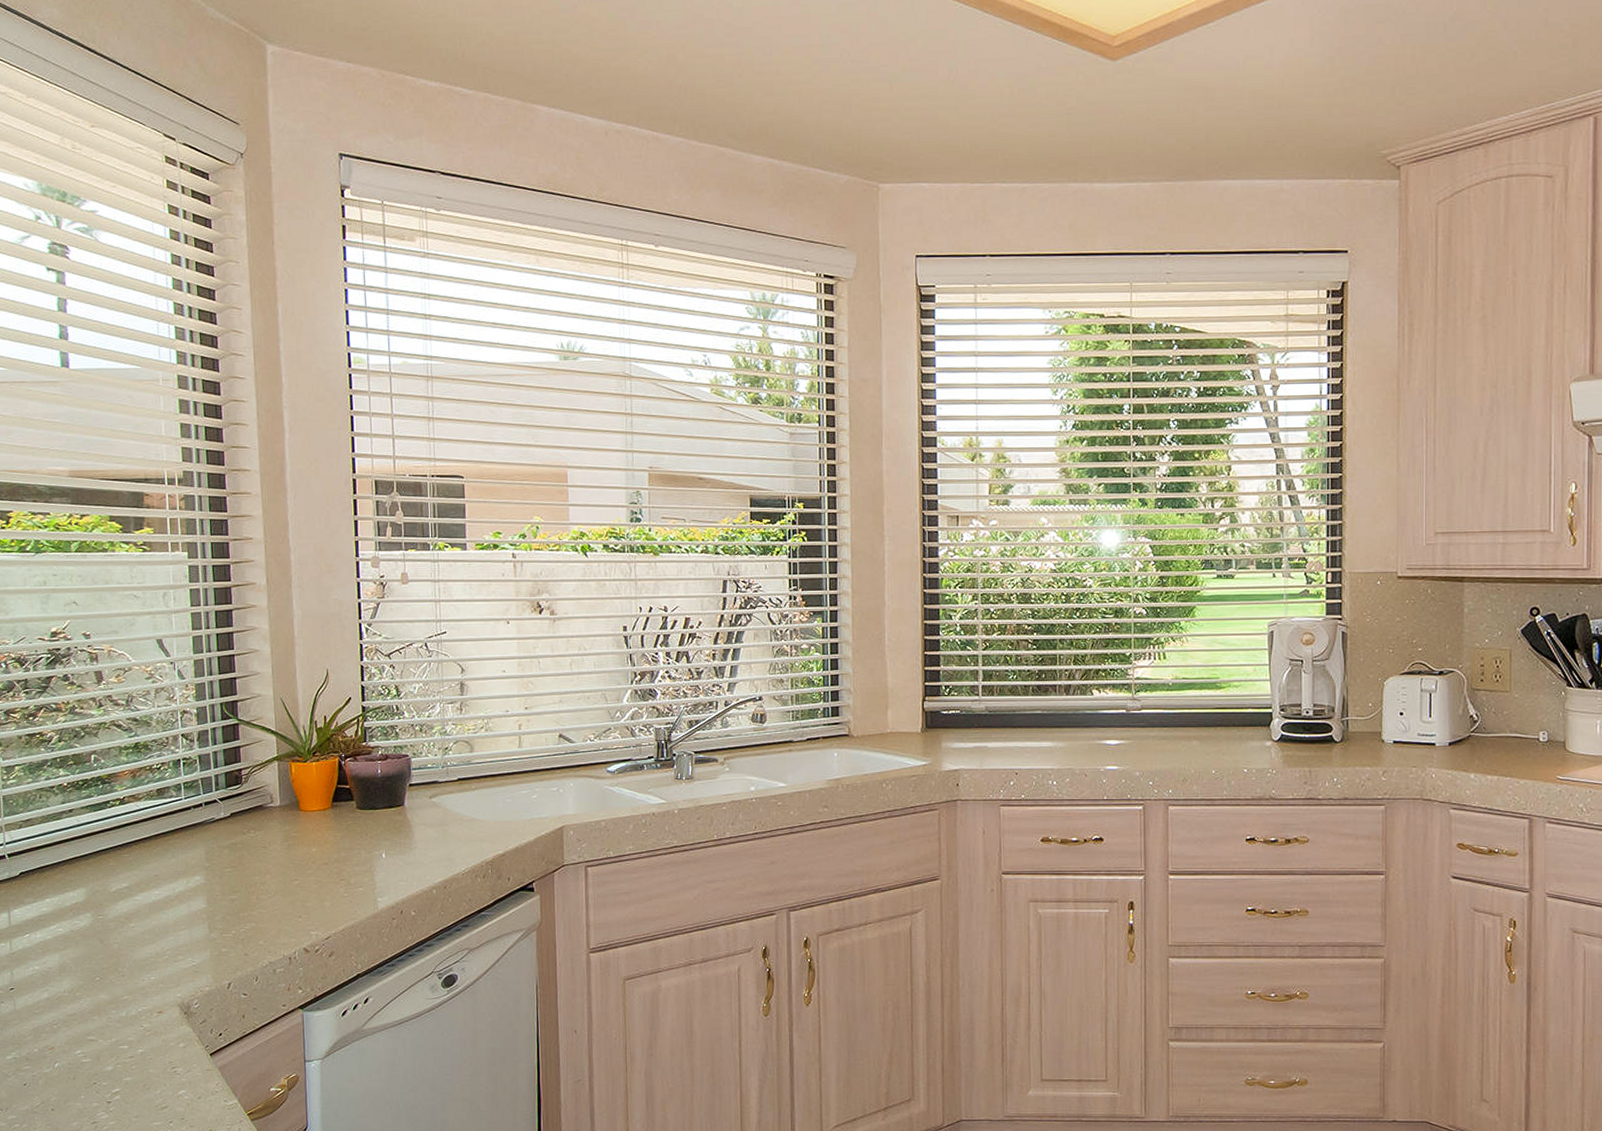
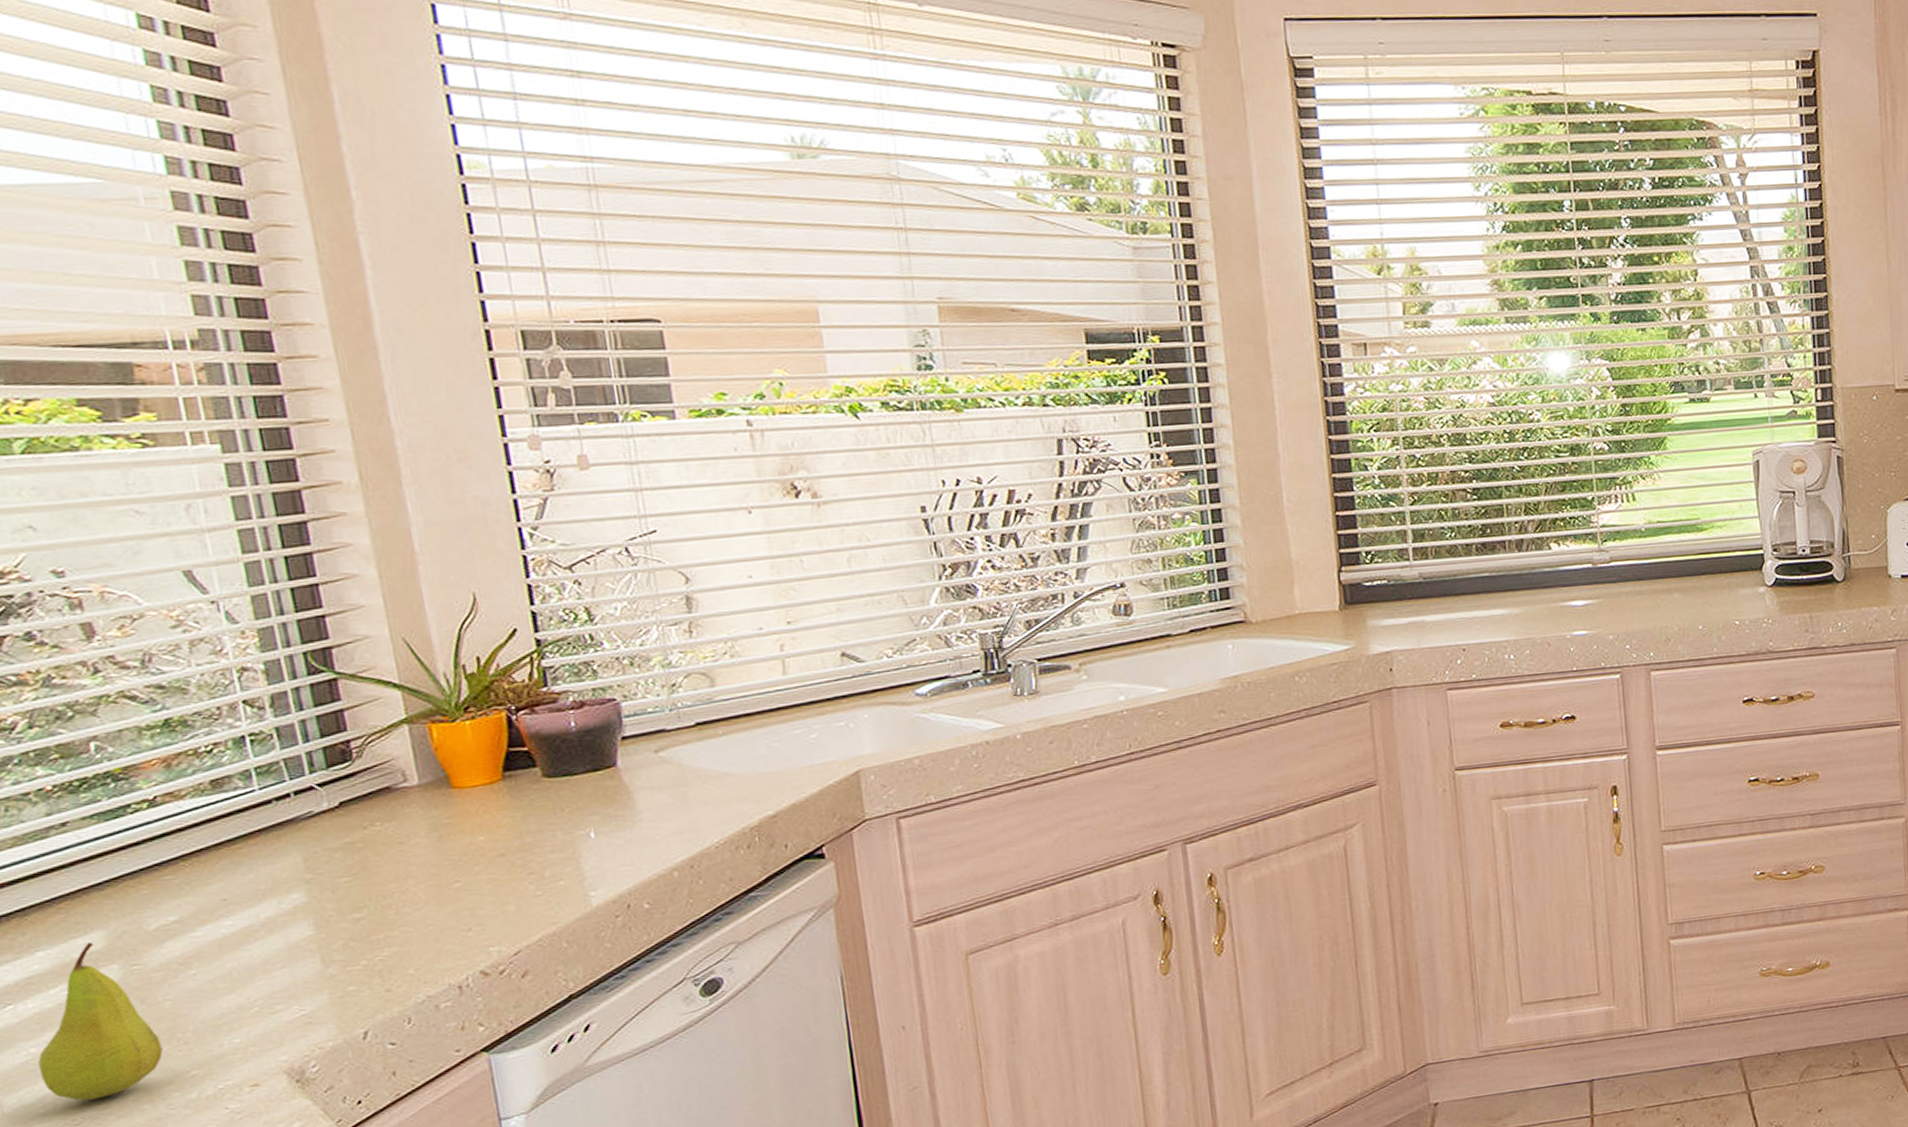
fruit: none [38,896,110,1007] -> present [38,942,163,1101]

